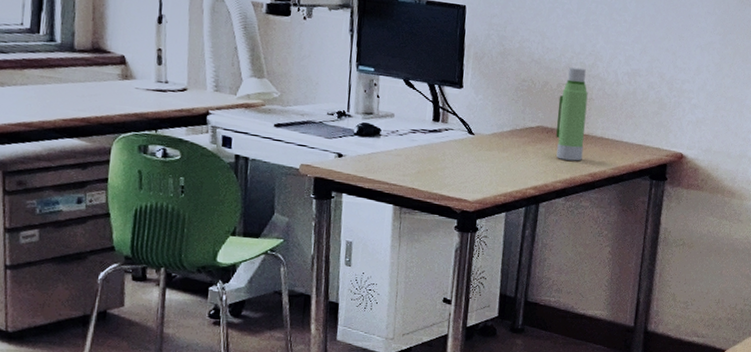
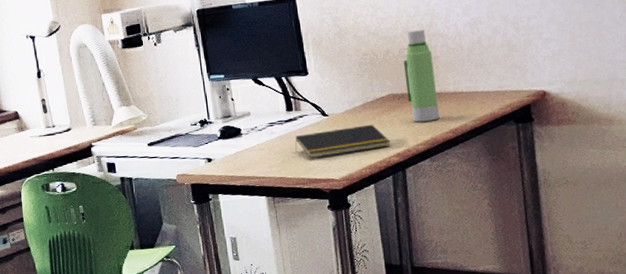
notepad: none [434,148,531,178] -> present [295,124,391,158]

